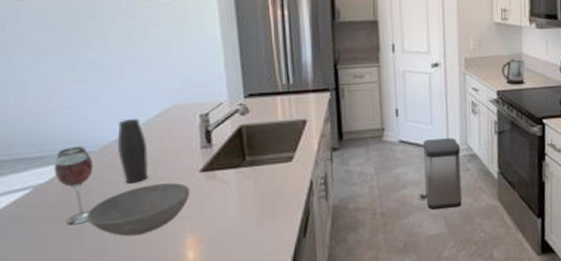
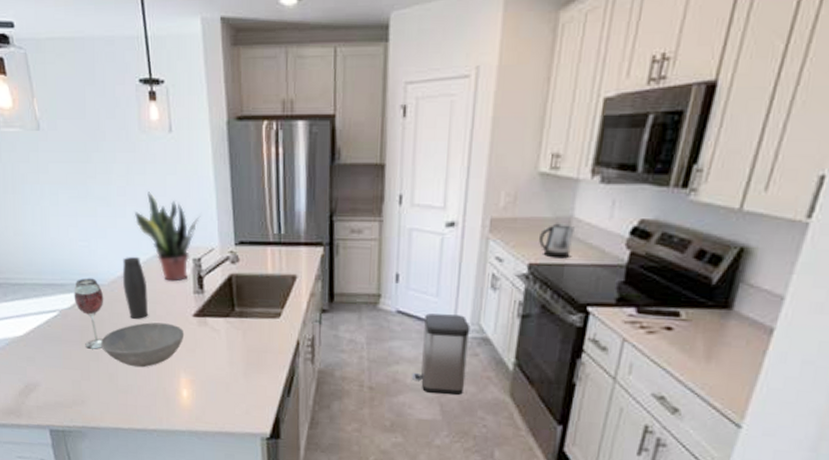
potted plant: none [133,54,208,139] -> present [134,192,201,282]

